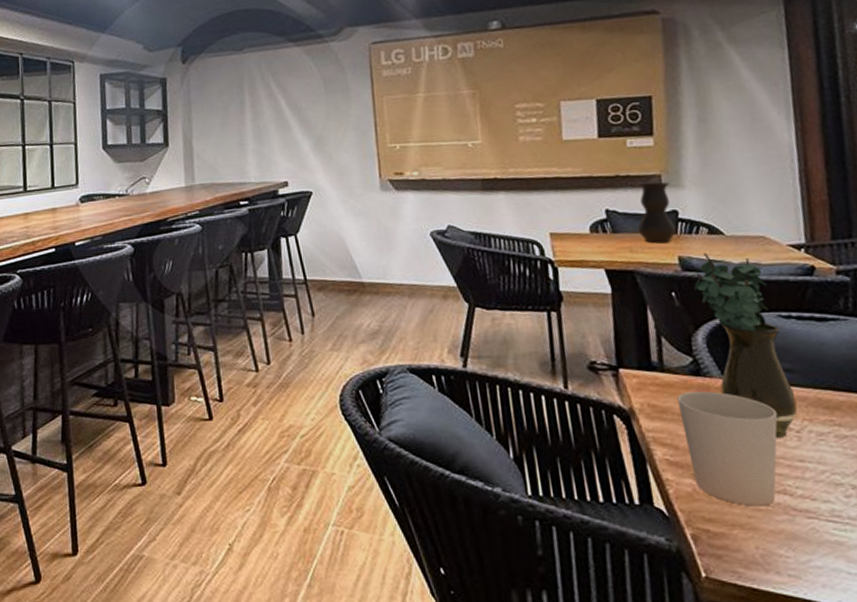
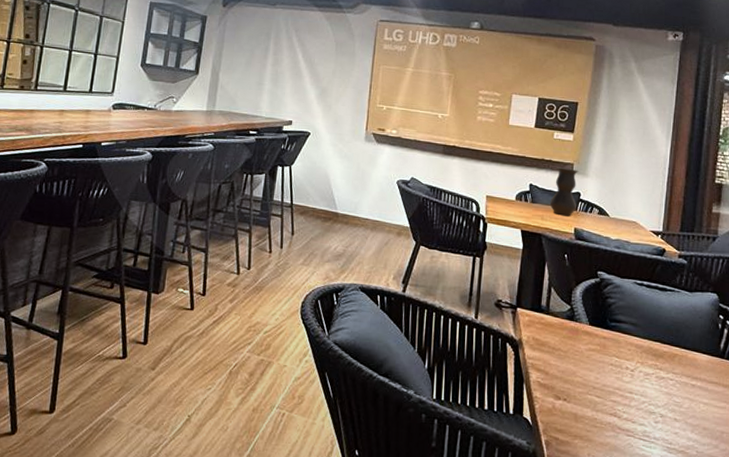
dixie cup: present [677,391,778,507] -> none [554,331,621,424]
vase: present [694,252,798,437] -> none [581,228,635,374]

